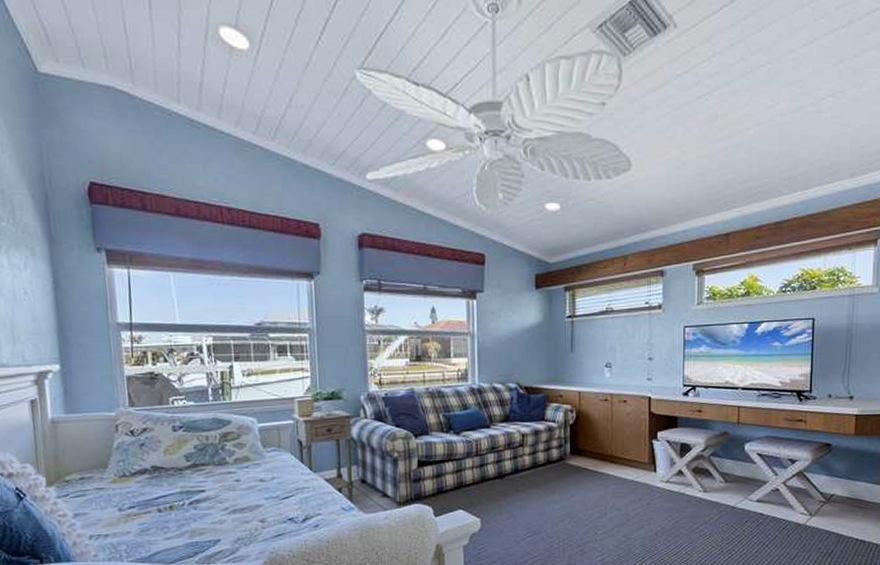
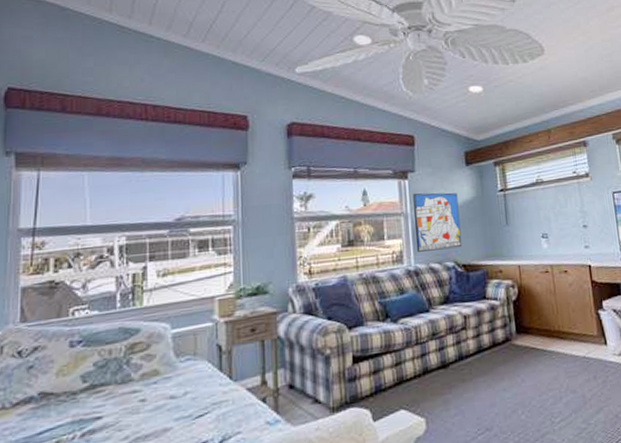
wall art: none [480,314,526,372] -> present [413,192,462,252]

